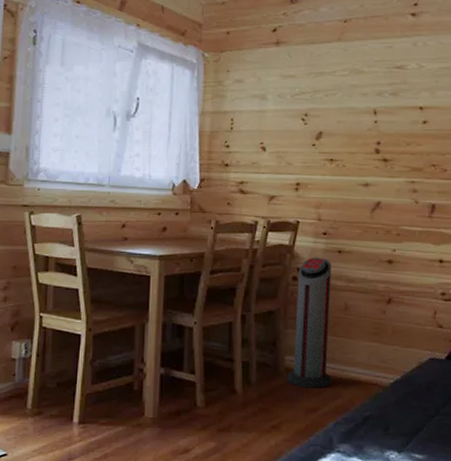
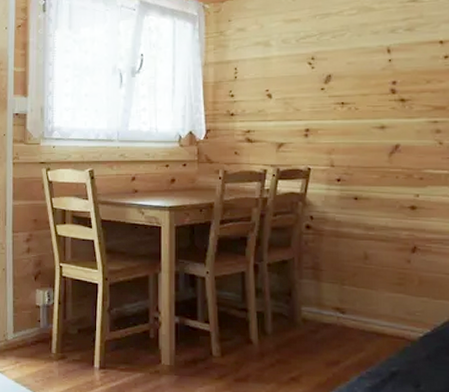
air purifier: present [287,257,332,388] -> none [304,204,354,341]

